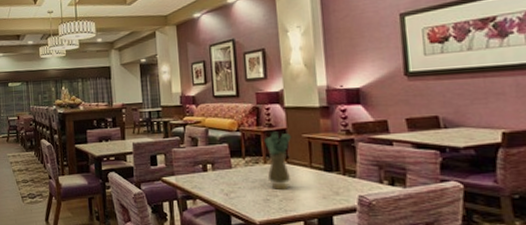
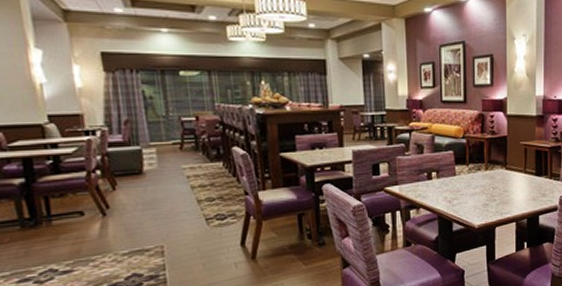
vase: present [264,130,292,189] -> none [487,137,512,194]

